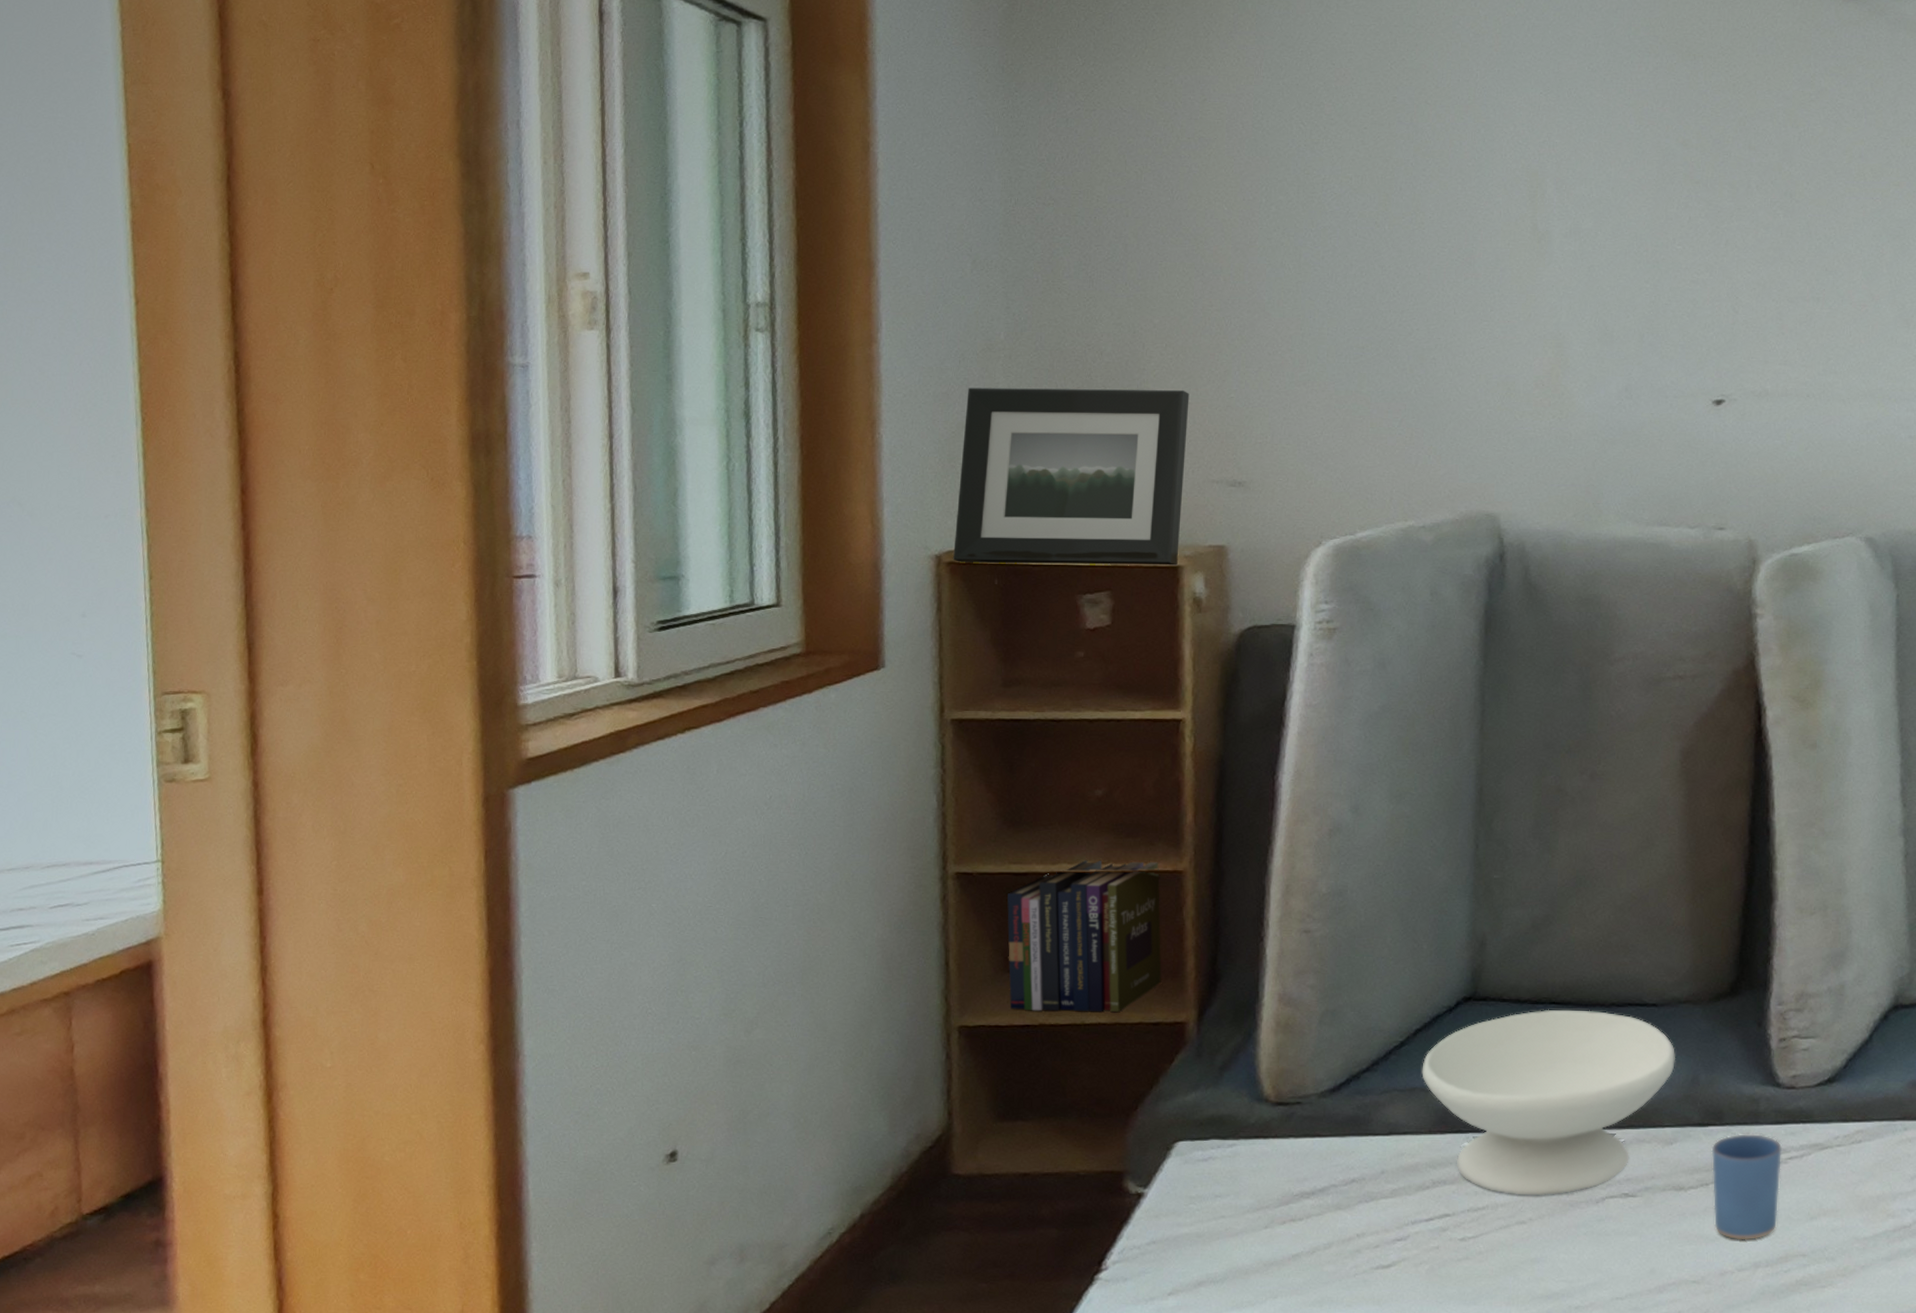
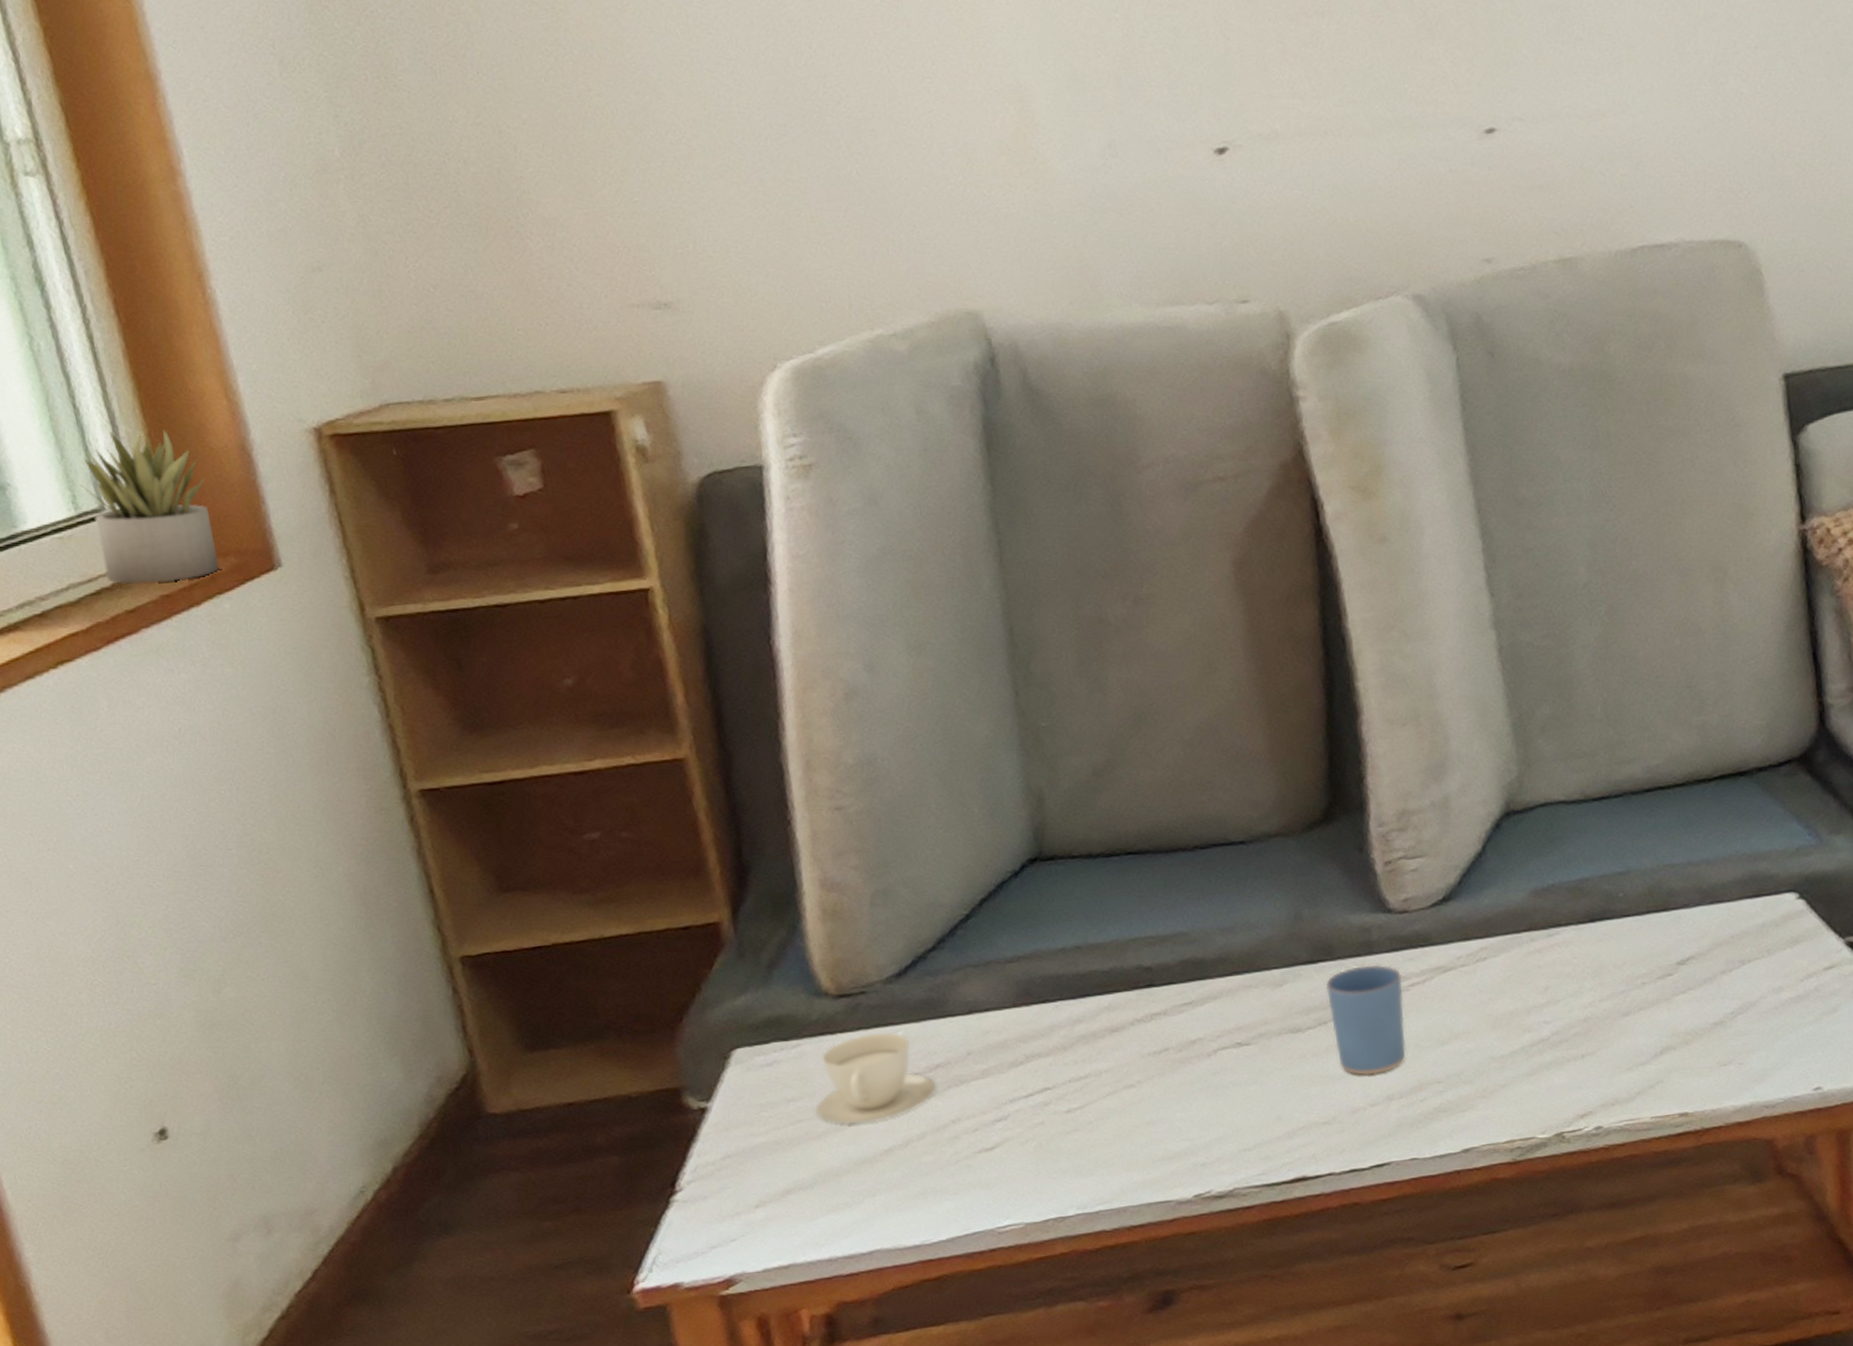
succulent plant: none [739,541,840,670] -> present [79,429,219,585]
picture frame: present [953,388,1190,566] -> none [308,197,609,433]
books: present [1007,859,1161,1012] -> none [485,751,683,932]
teacup: none [1237,1142,1349,1226] -> present [815,1032,936,1124]
decorative bowl: present [1422,1009,1675,1196] -> none [994,856,1274,1059]

